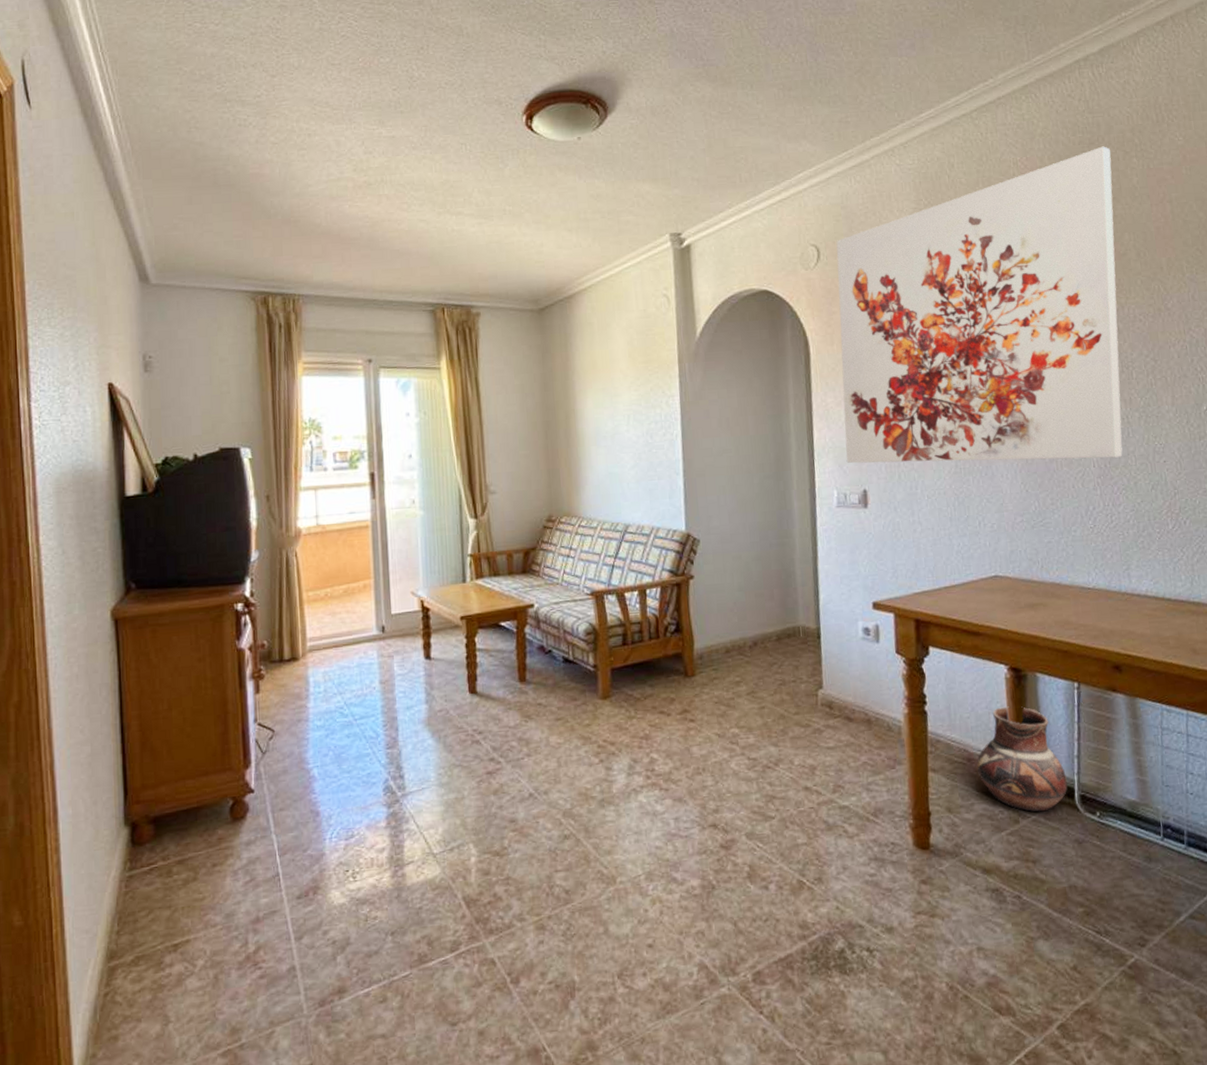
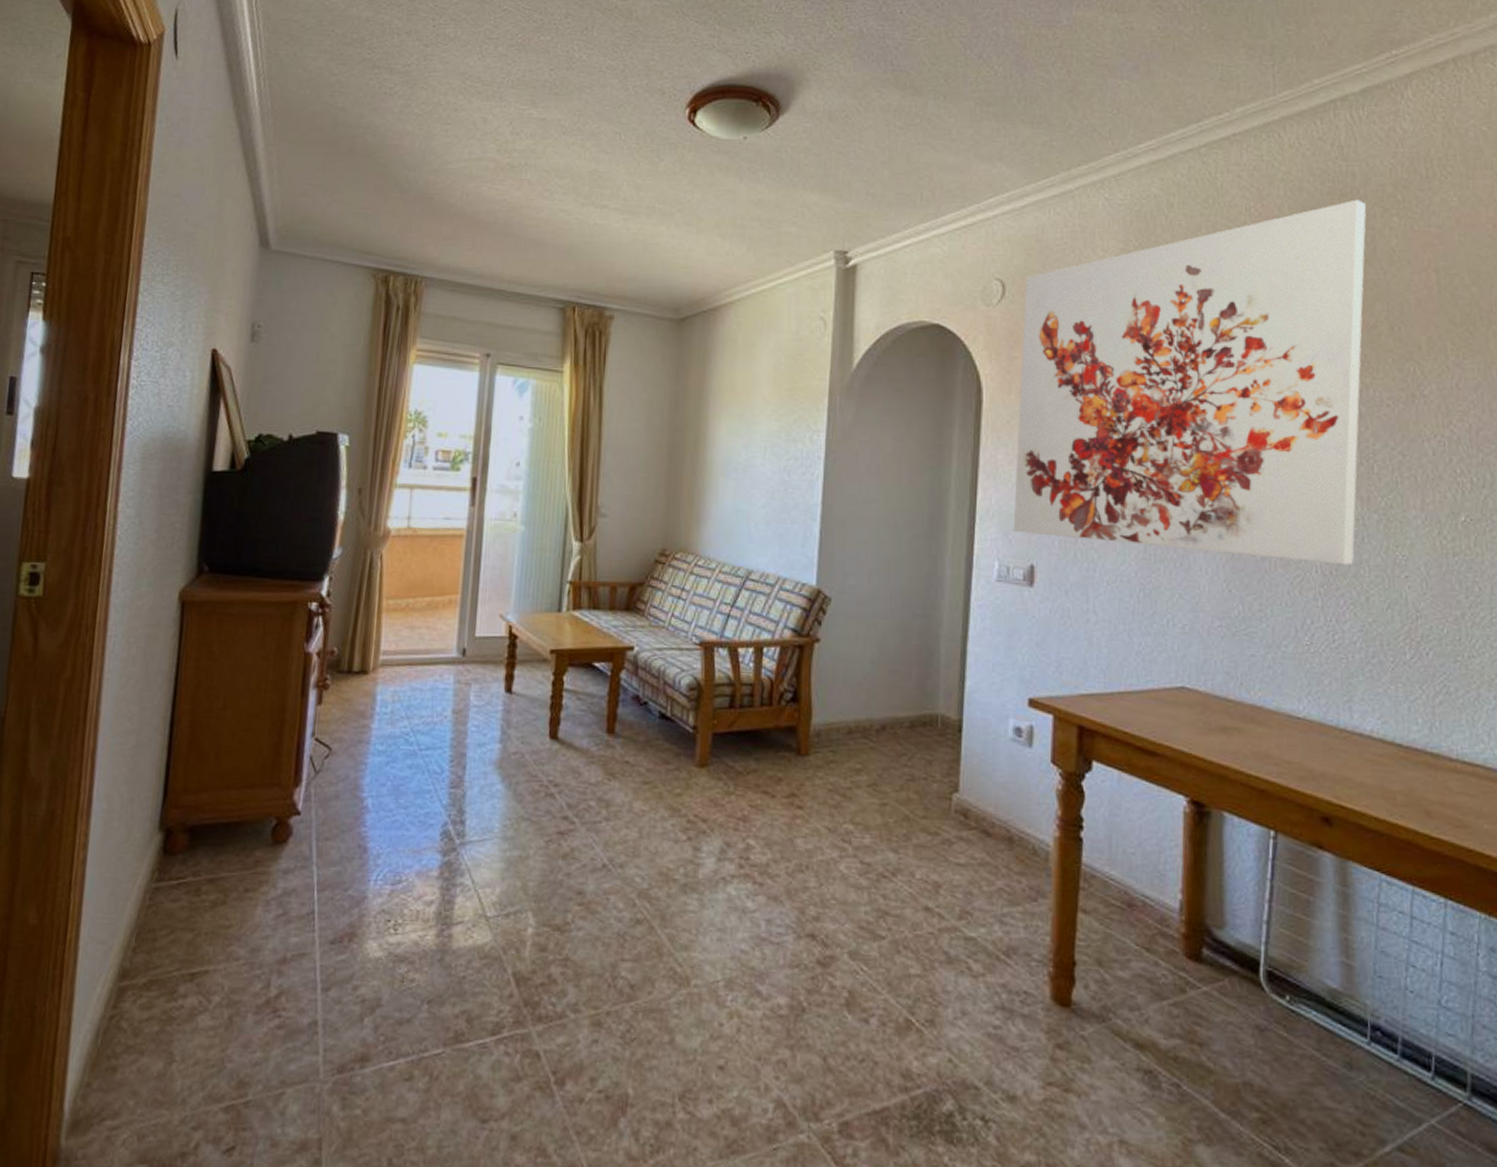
ceramic pot: present [977,706,1068,812] -> none [1139,846,1251,984]

